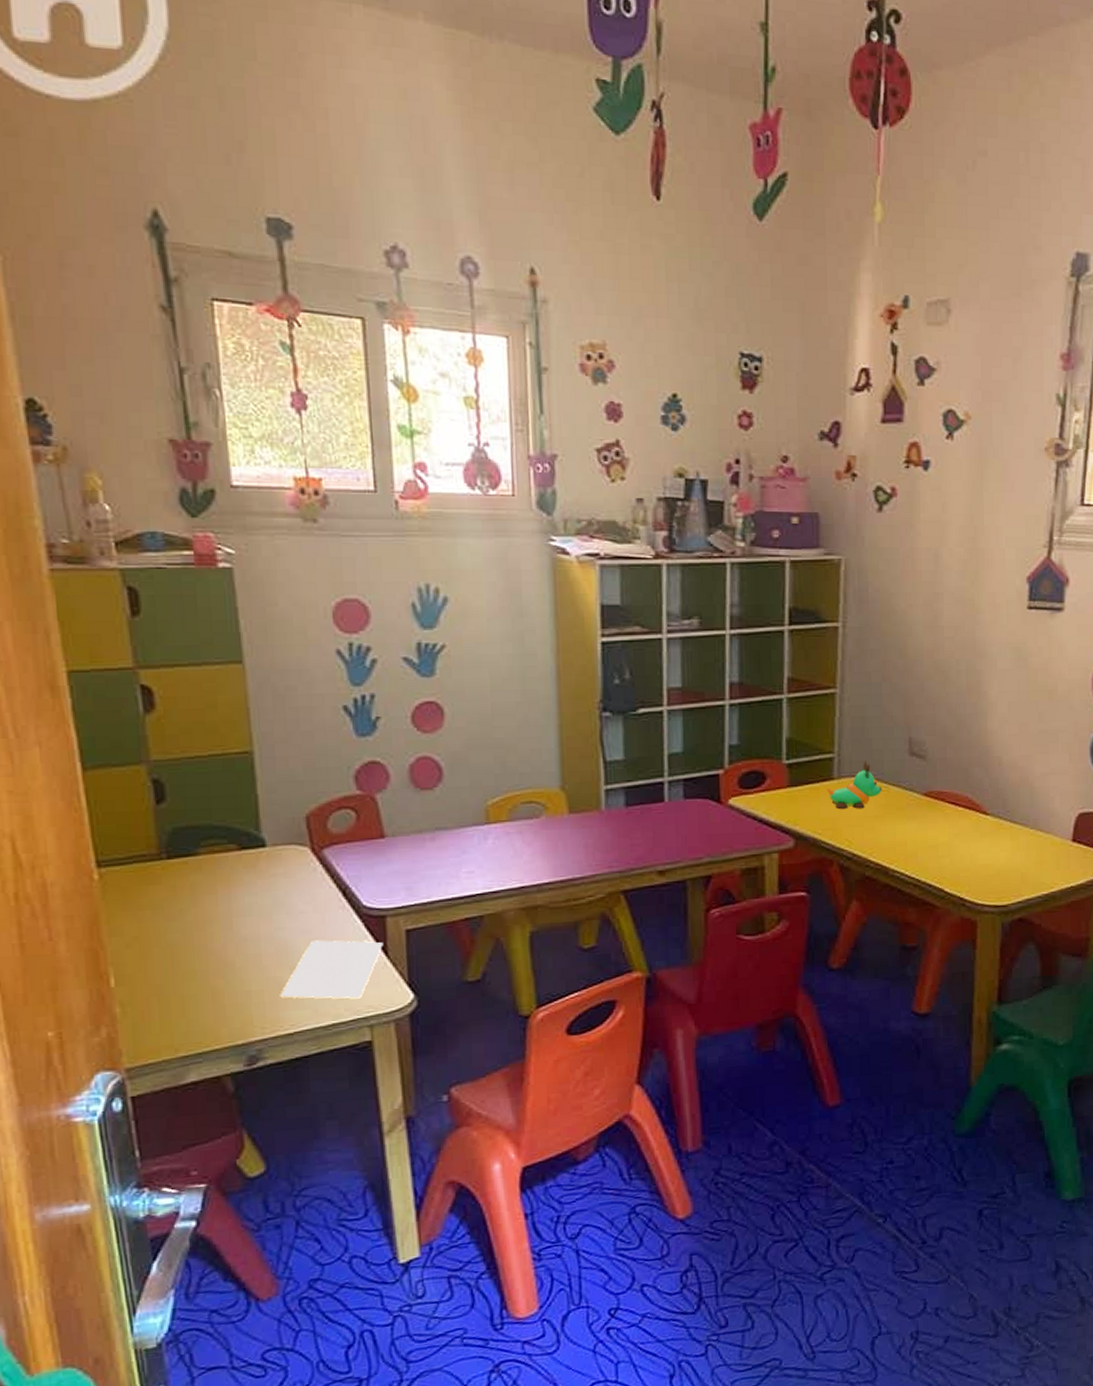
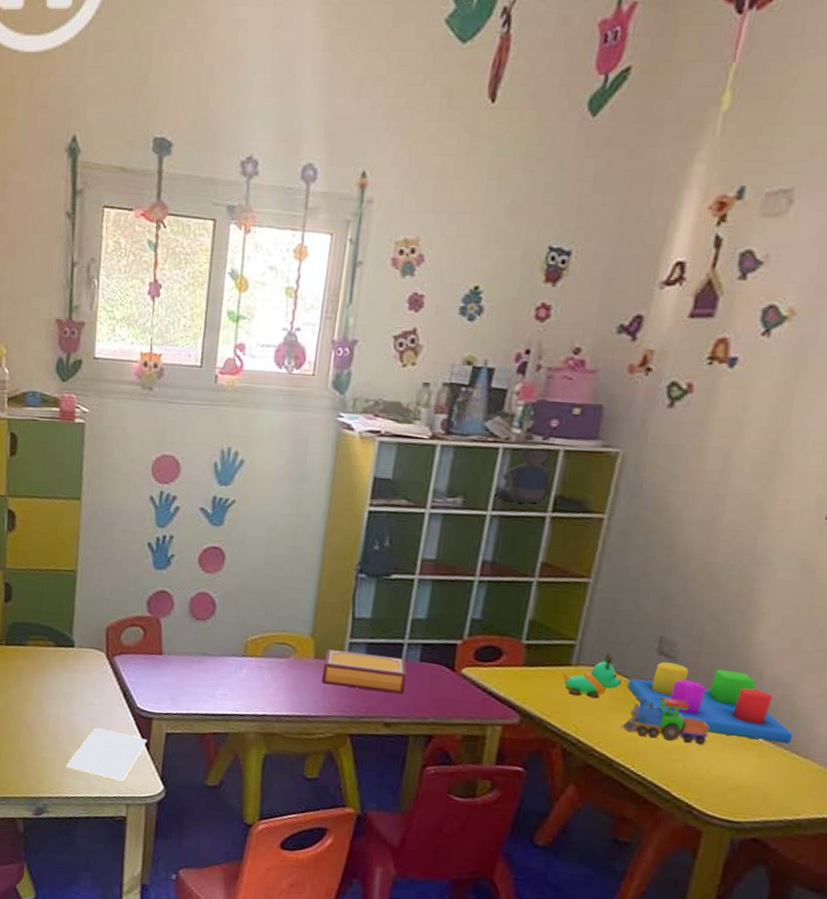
book: none [581,797,673,840] -> present [322,649,407,694]
stuffed animal: none [732,545,782,619] -> present [496,432,552,504]
toy blocks: none [888,762,1035,825] -> present [627,662,793,744]
toy train: none [890,796,967,840] -> present [621,697,709,744]

